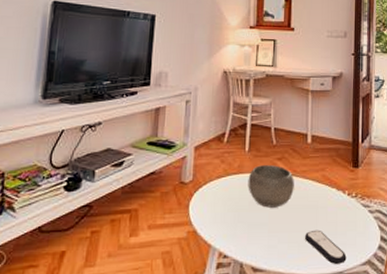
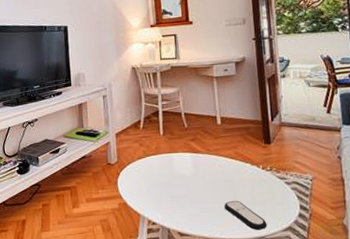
bowl: present [248,165,294,208] -> none [166,145,209,182]

